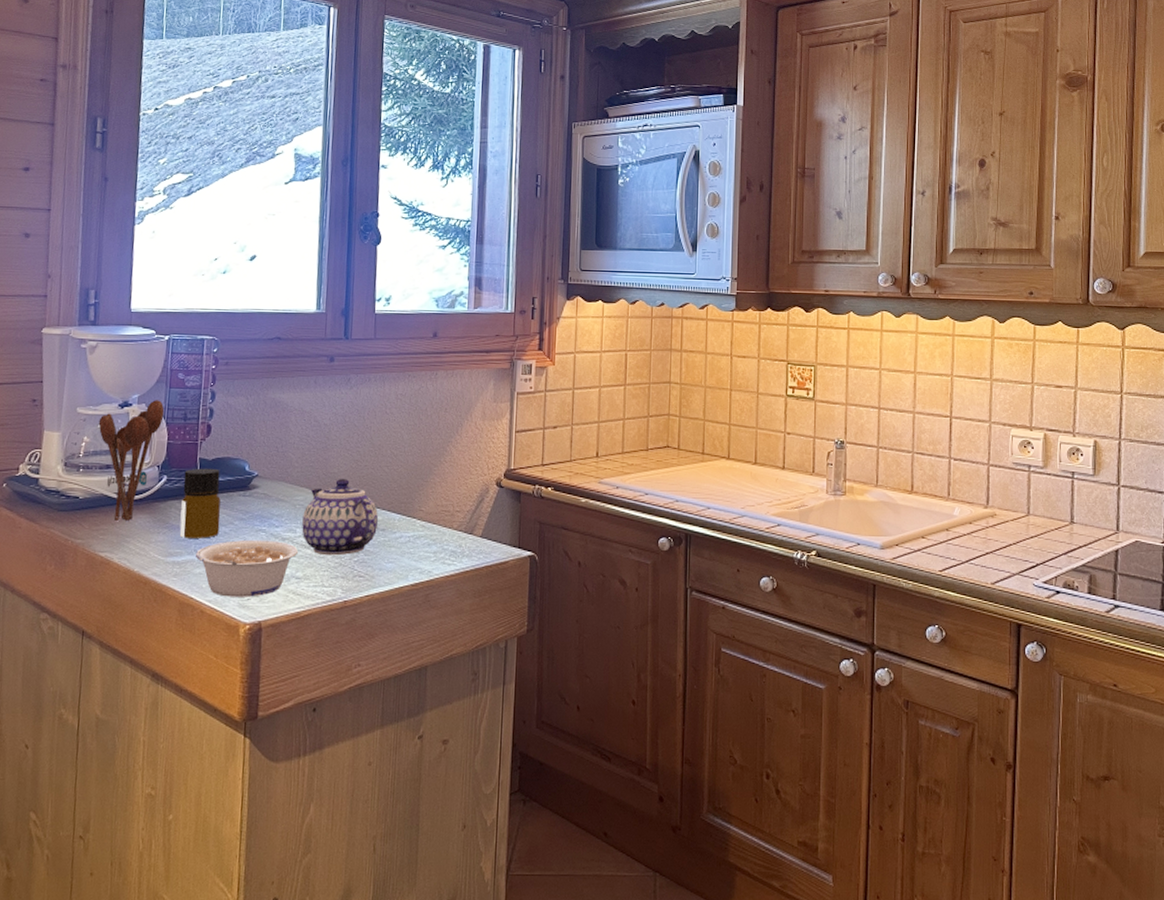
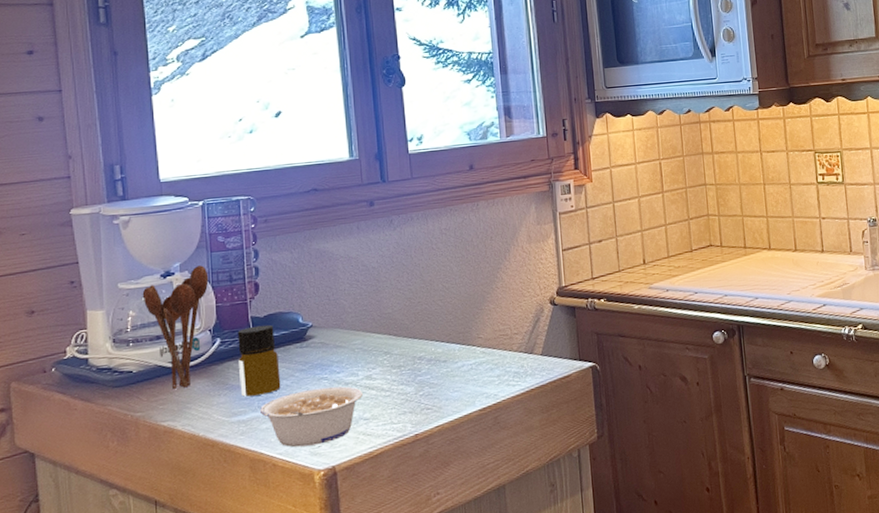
teapot: present [302,478,378,556] -> none [363,317,439,394]

